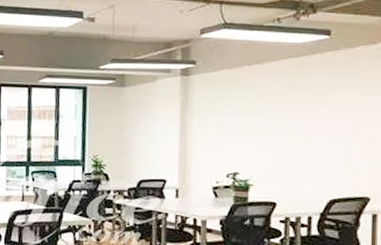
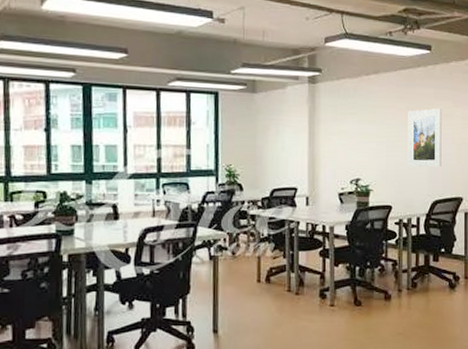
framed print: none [297,97,344,163] -> present [407,108,442,167]

